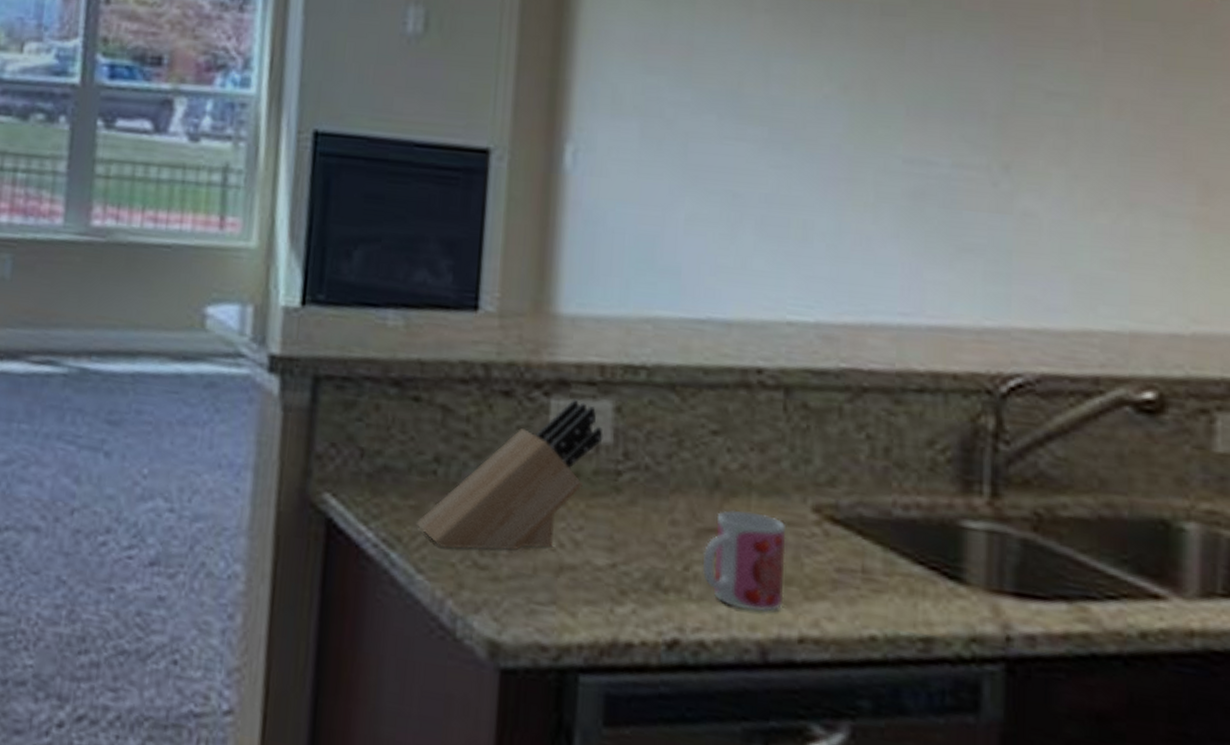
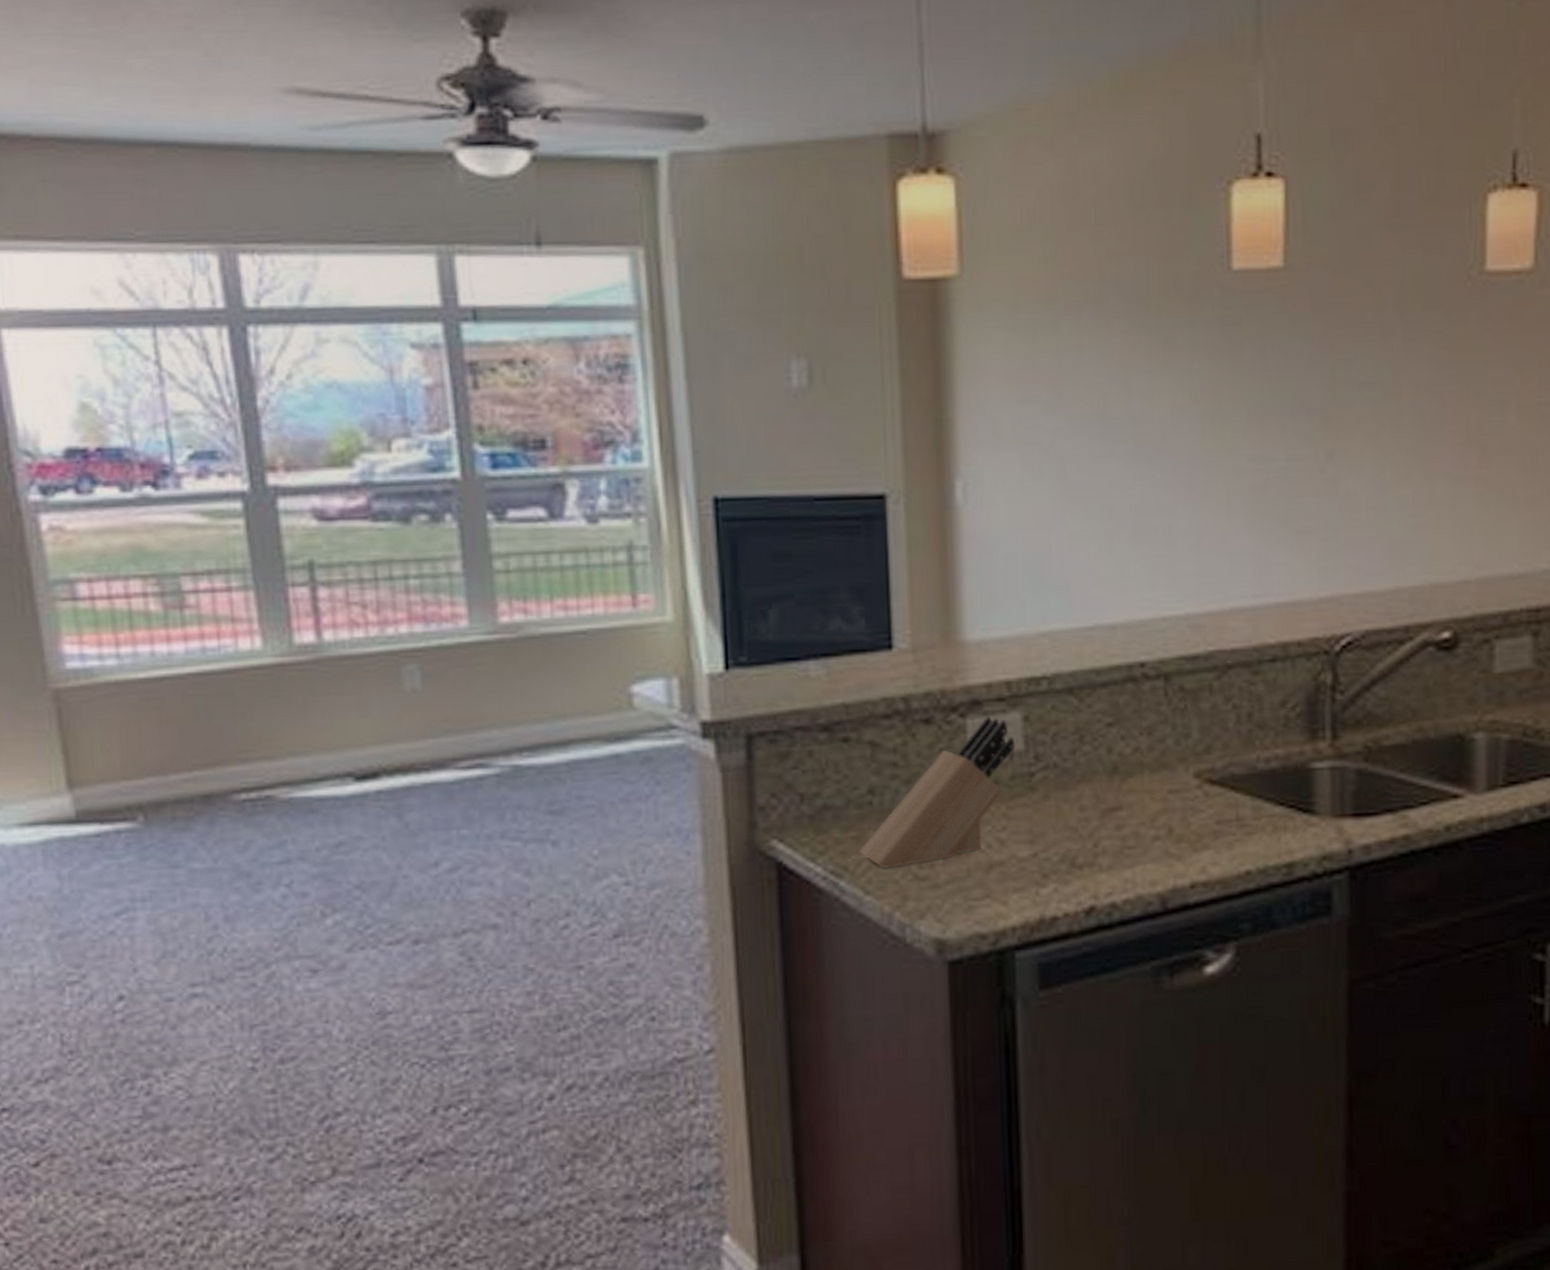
mug: present [702,509,786,613] -> none [1108,787,1177,870]

